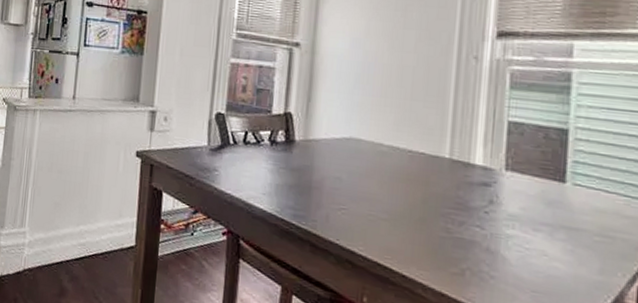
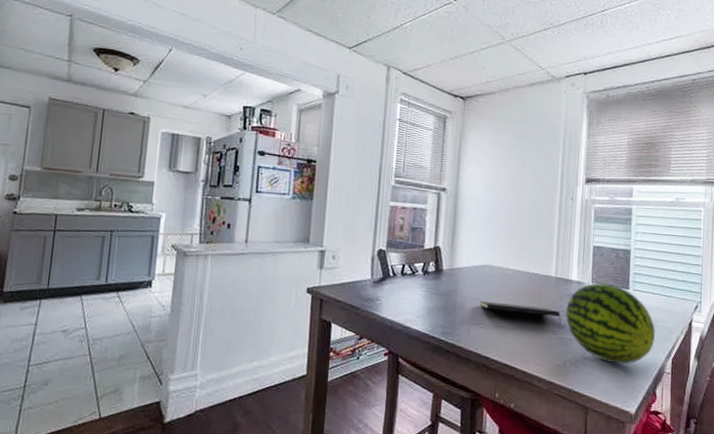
notepad: none [342,181,458,223] -> present [479,301,561,326]
fruit: none [465,170,610,285] -> present [566,282,656,364]

